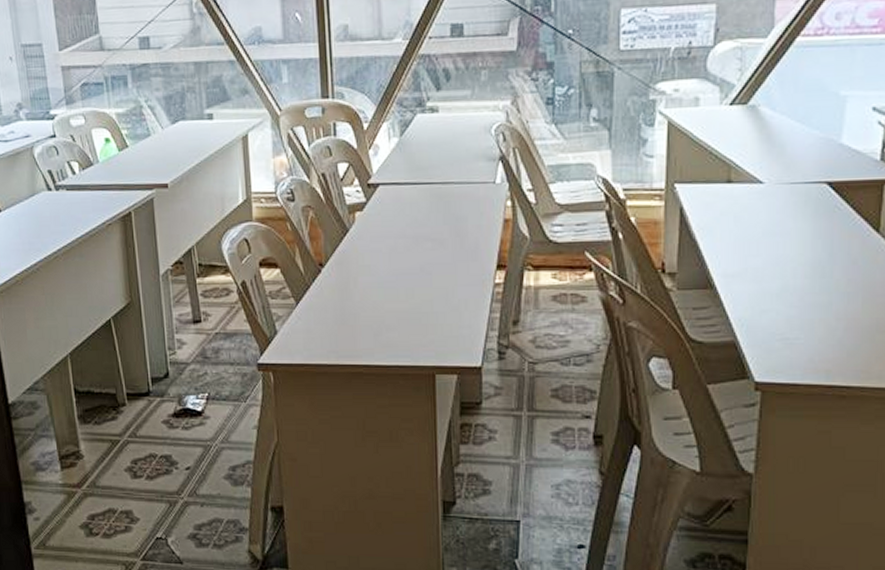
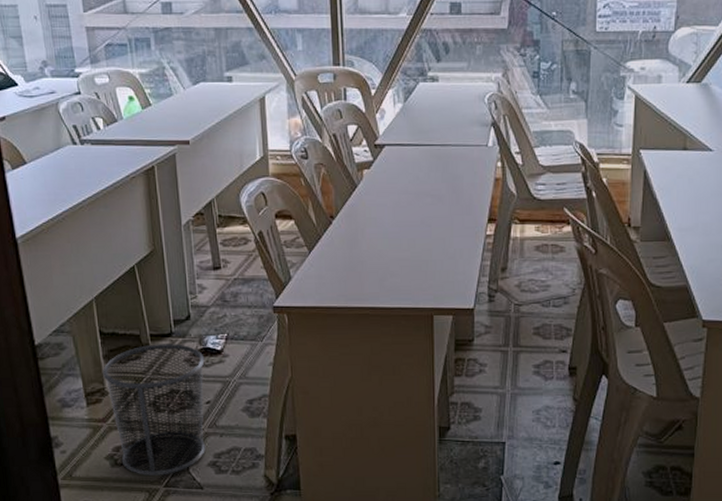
waste bin: none [77,404,185,548] -> present [103,344,205,475]

